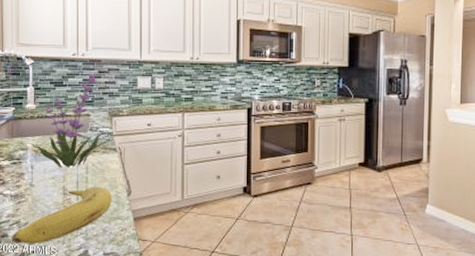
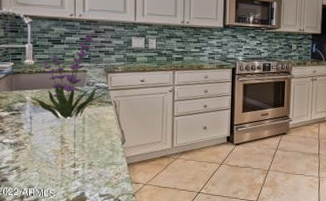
fruit: present [12,187,112,244] -> none [11,136,107,188]

